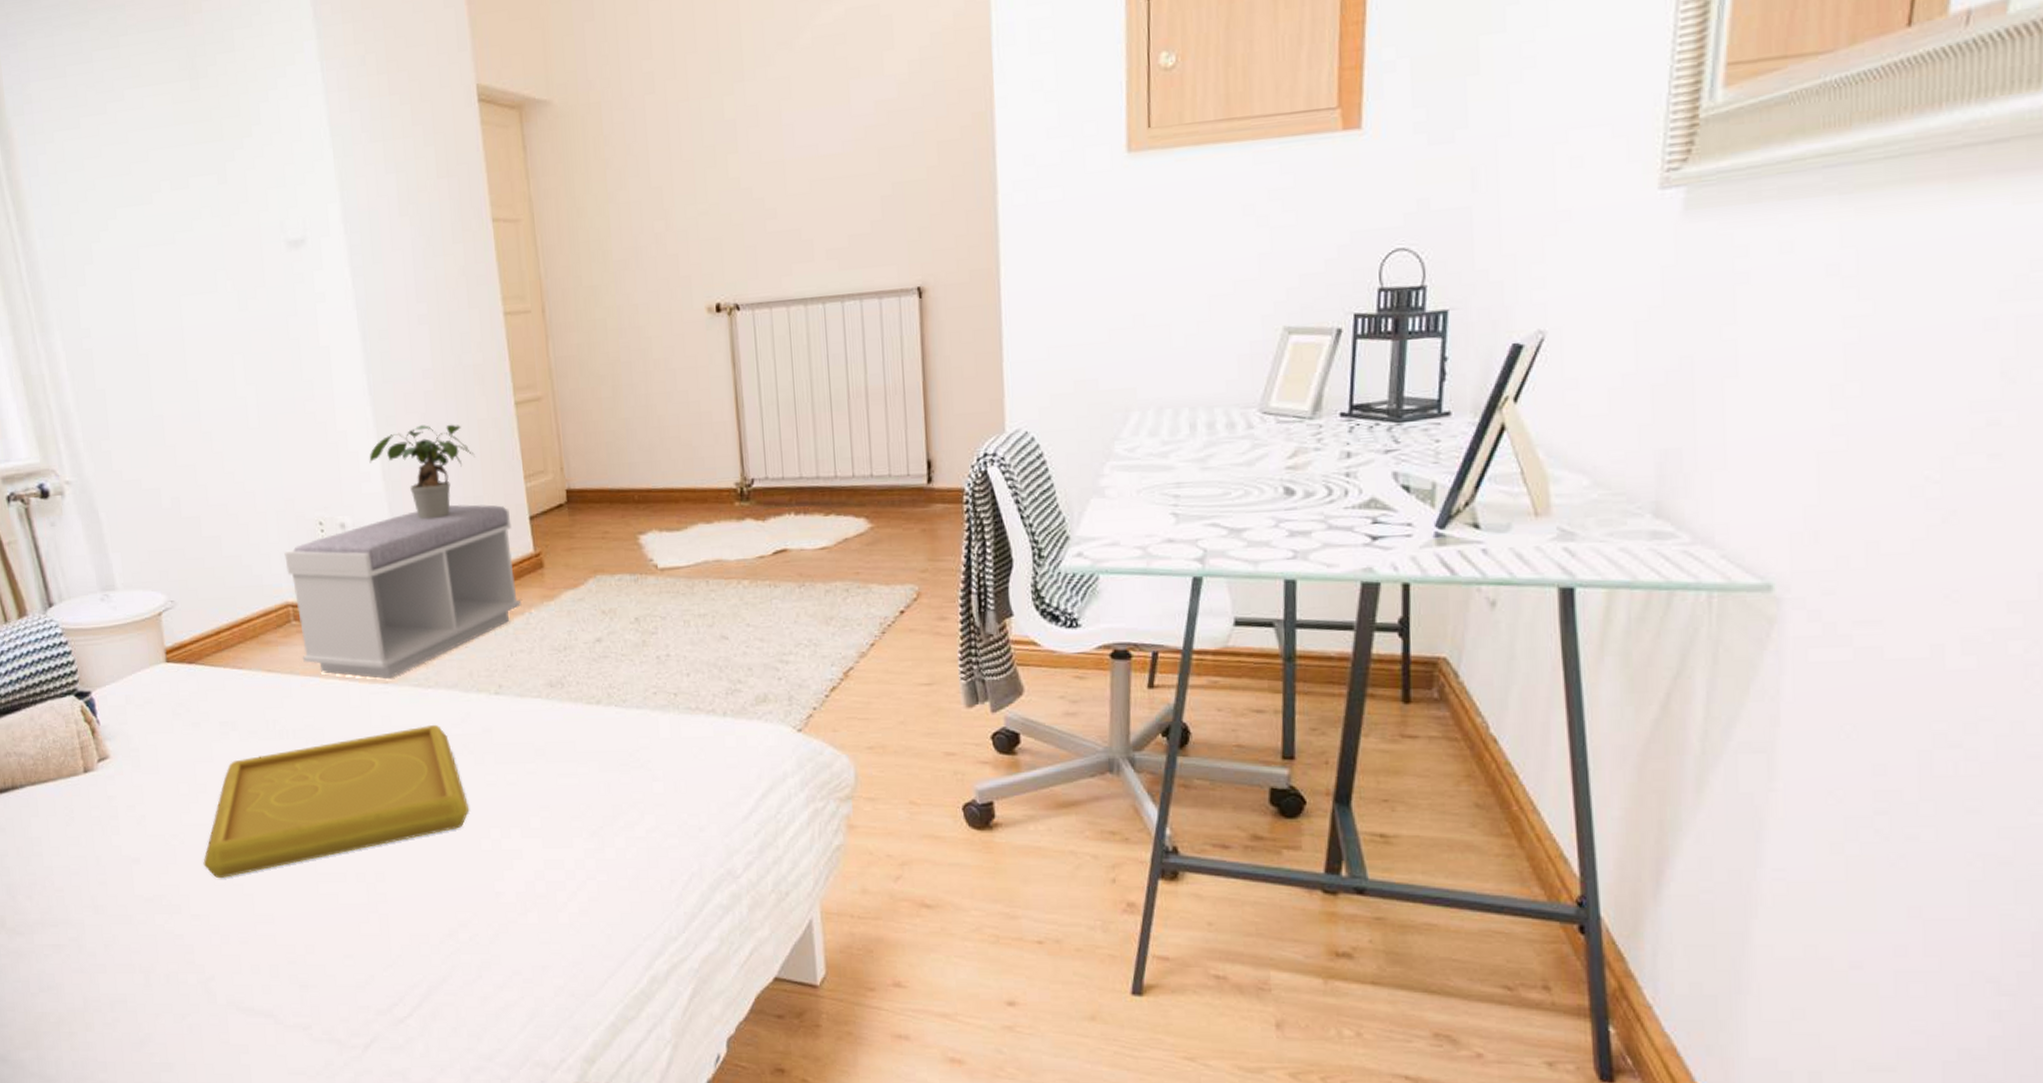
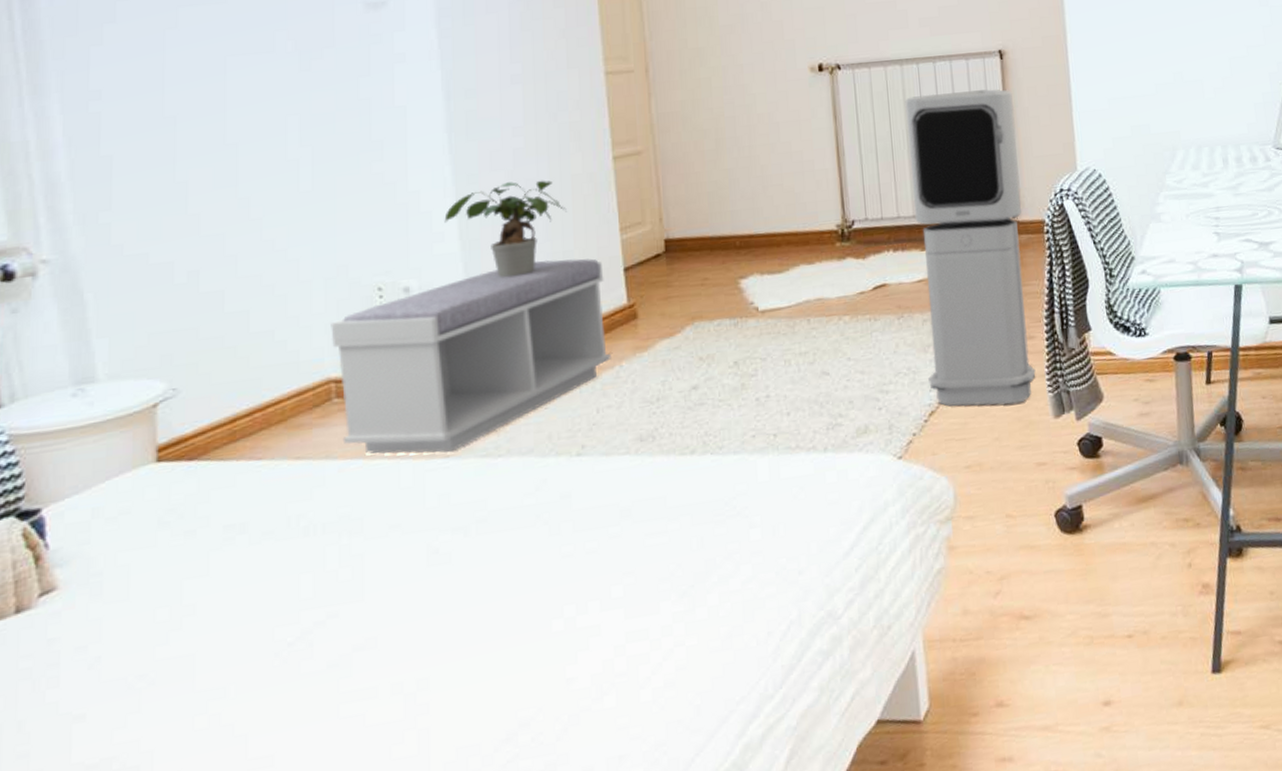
serving tray: present [203,724,470,879] -> none [180,496,540,722]
air purifier: none [809,333,948,688] -> present [905,89,1036,407]

